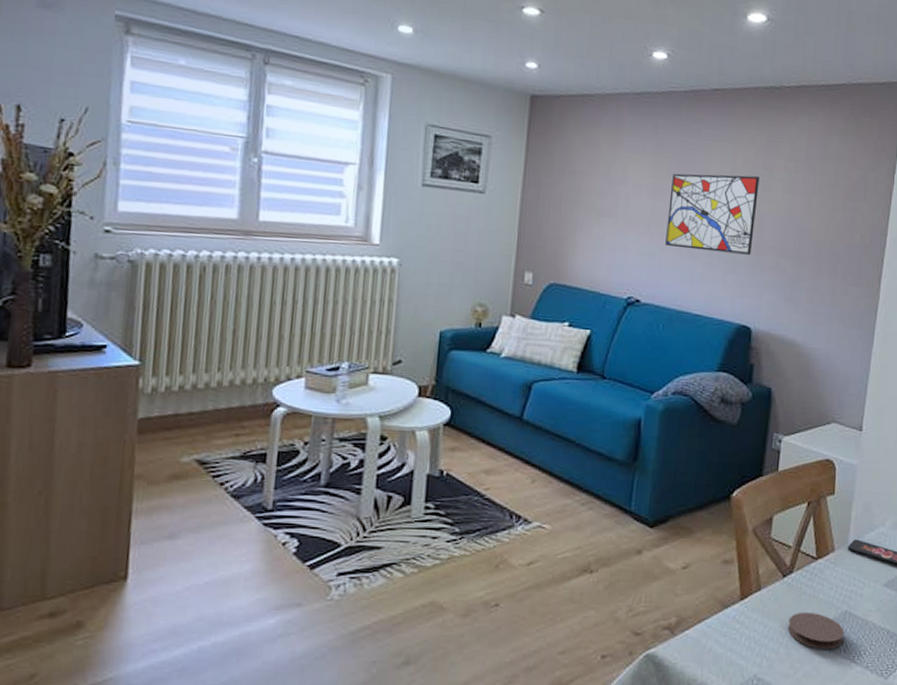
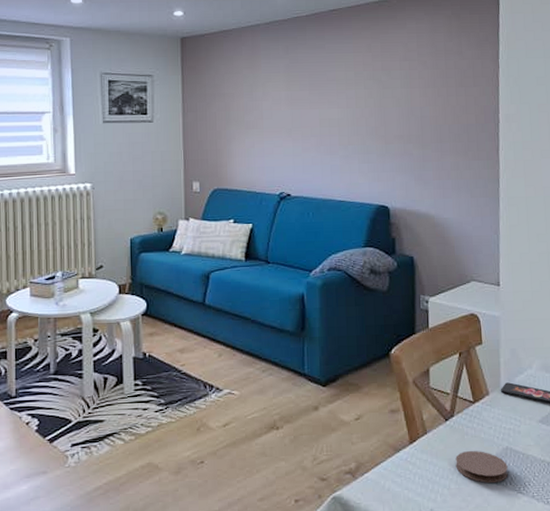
wall art: present [665,173,760,255] -> none [305,78,381,146]

